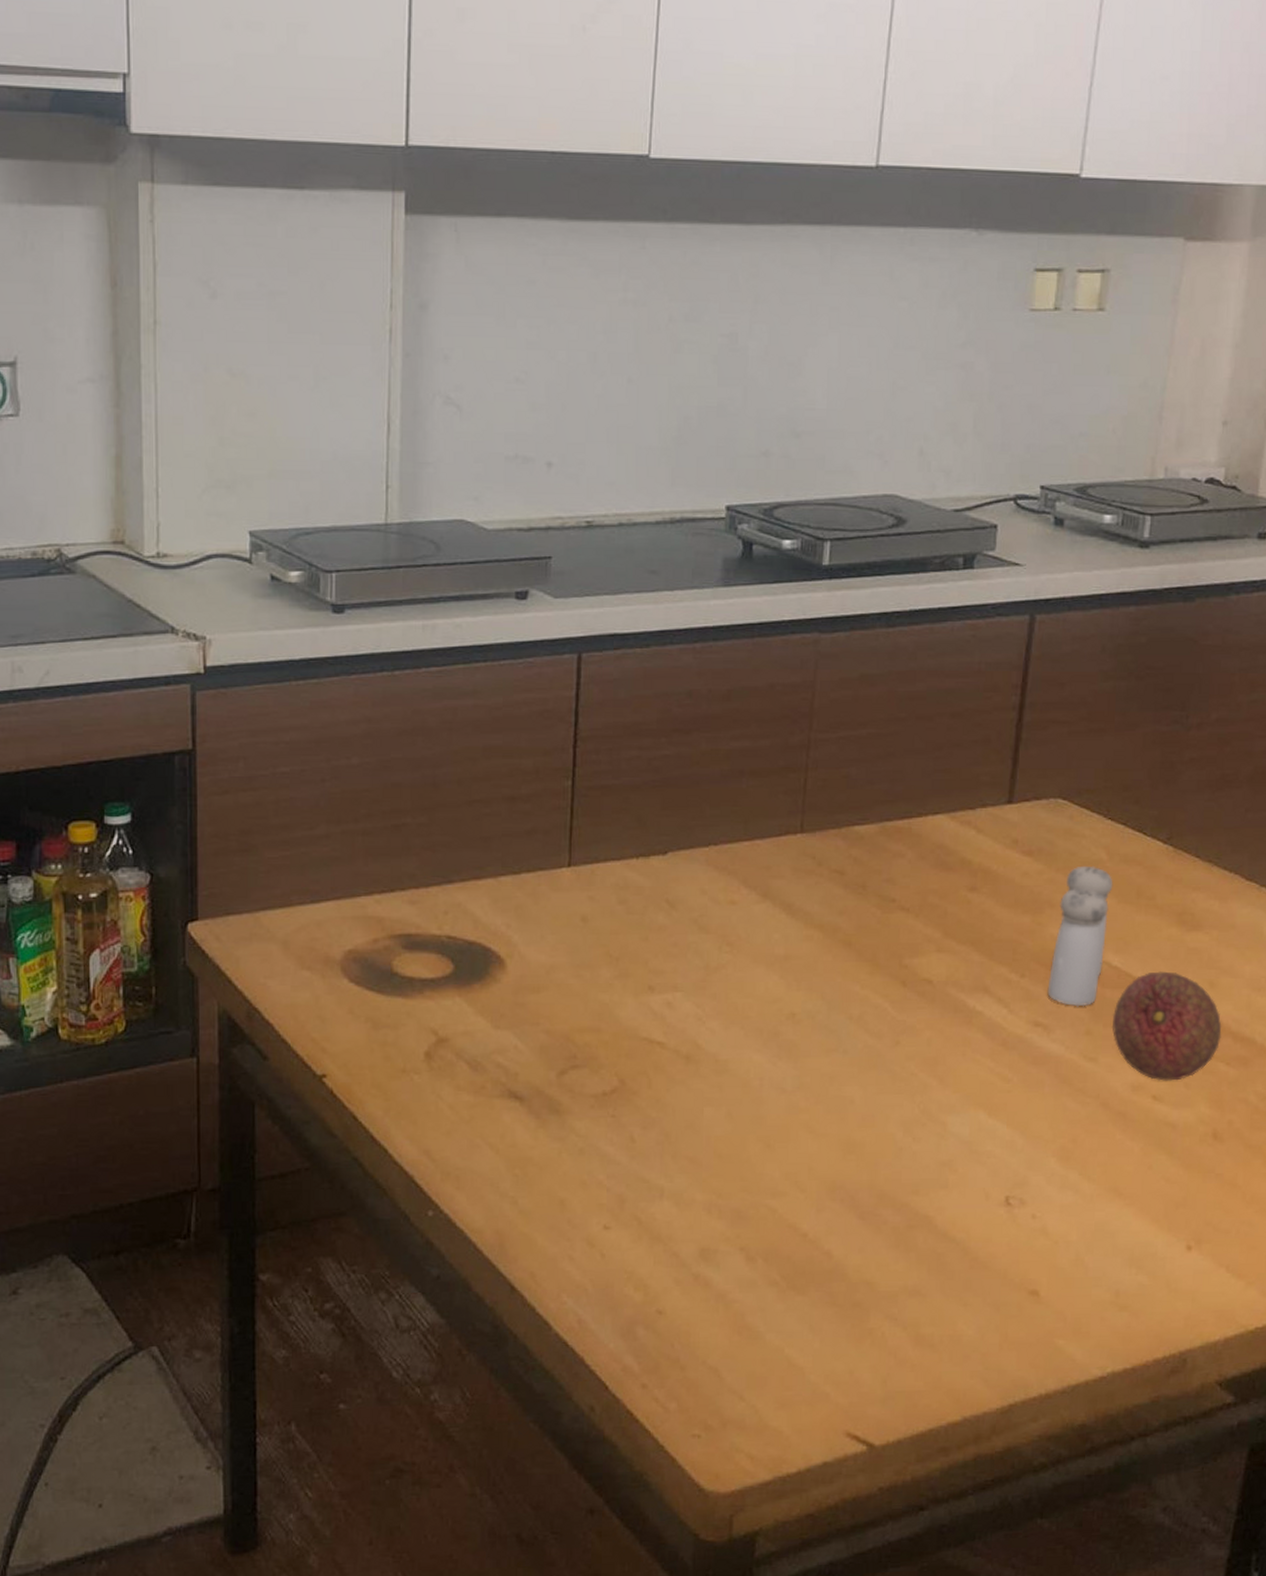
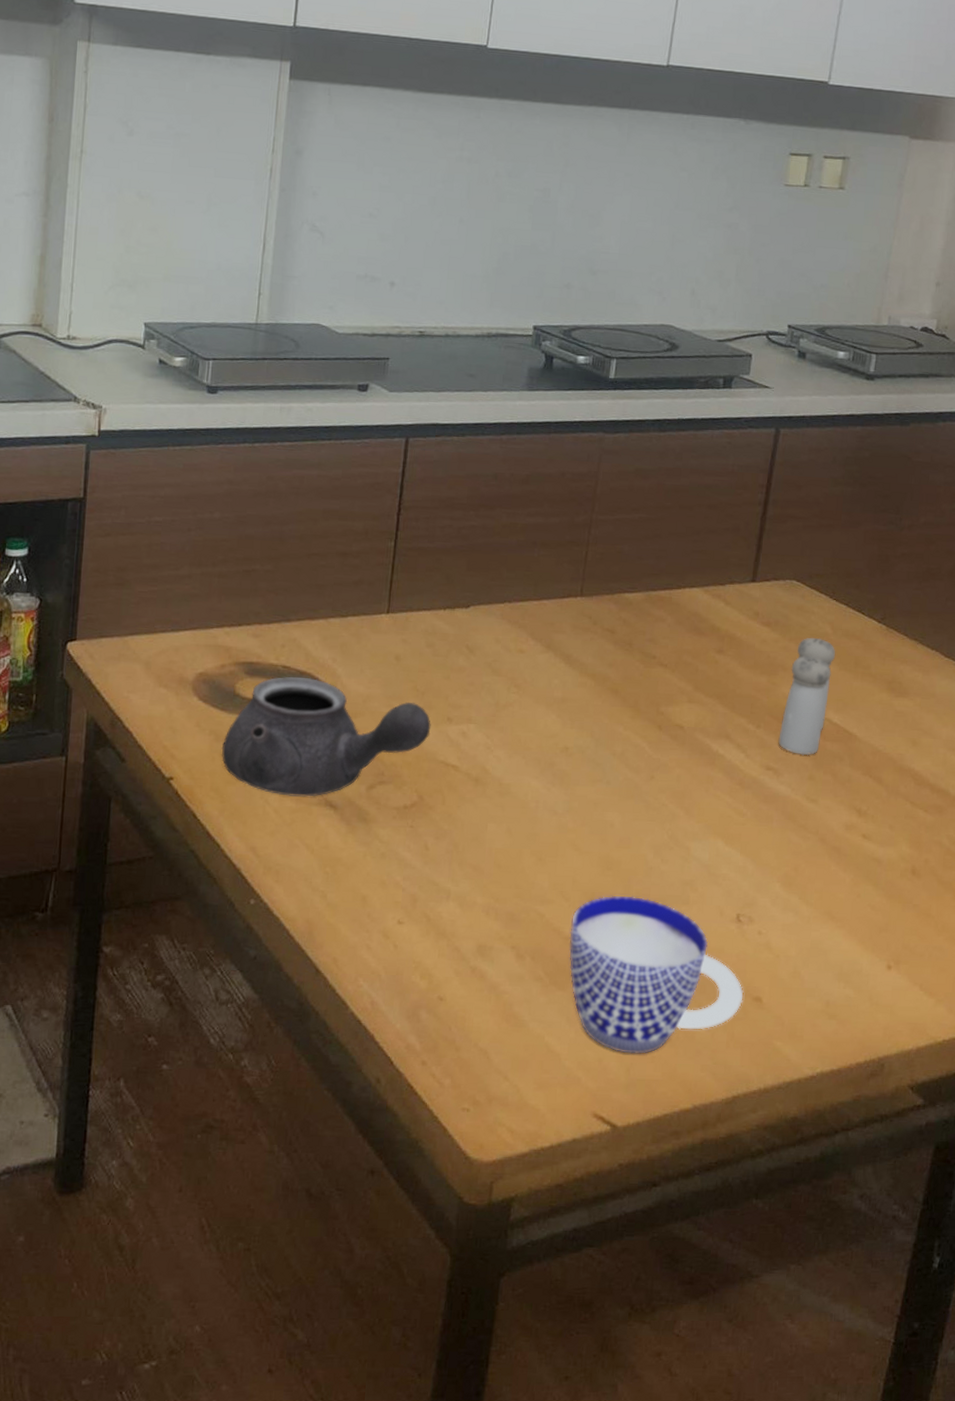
teapot: none [381,948,629,1089] -> present [221,676,431,797]
cup: none [808,1182,1017,1363] -> present [569,895,744,1054]
fruit: present [1111,971,1222,1081] -> none [830,729,922,823]

